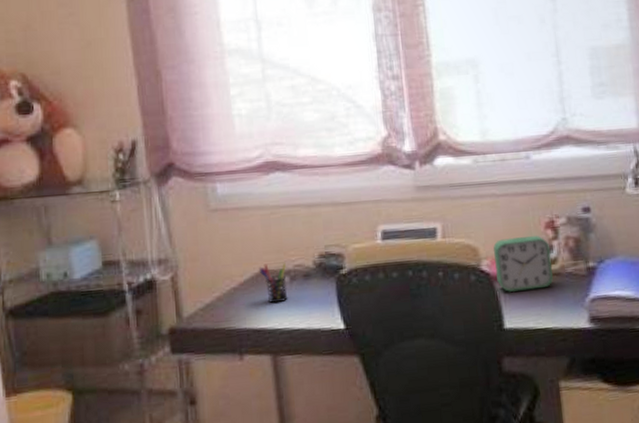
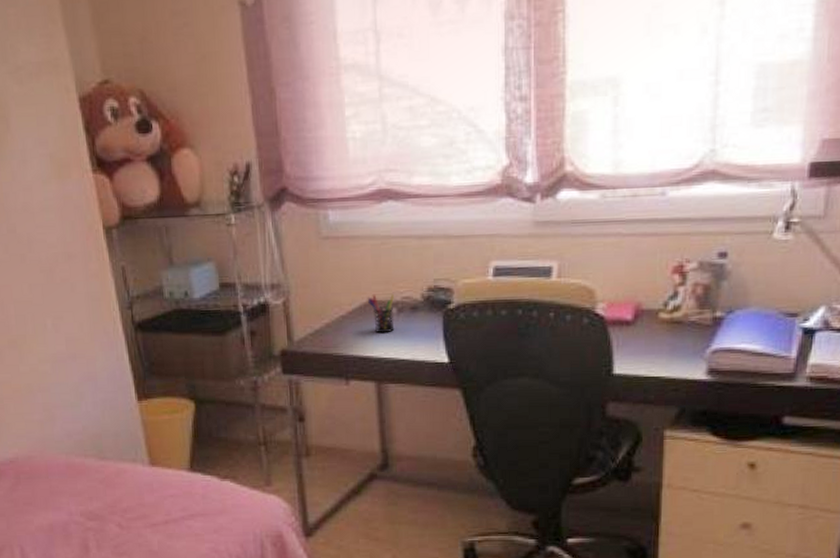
alarm clock: present [493,235,553,292] -> none [612,279,674,337]

